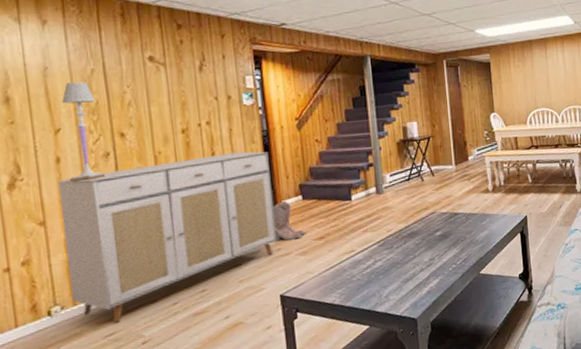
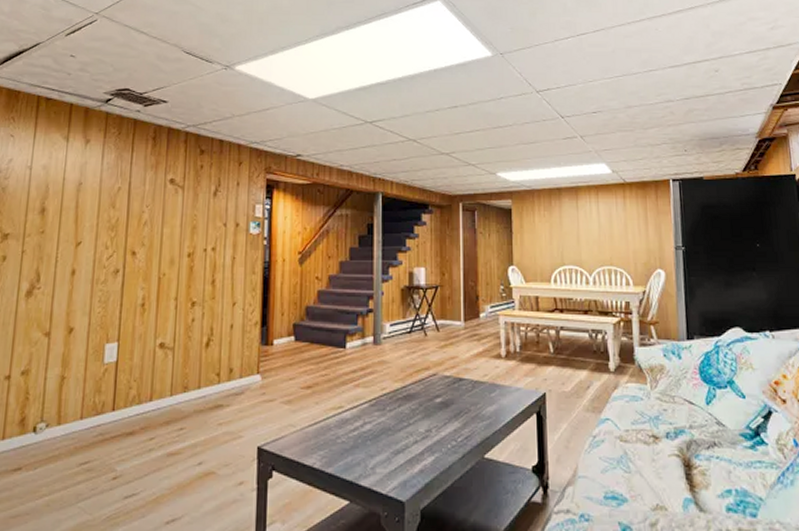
sideboard: present [57,151,277,324] -> none [58,282,266,452]
table lamp: present [62,82,106,183] -> none [78,199,117,296]
boots: present [272,200,306,241] -> none [261,339,294,385]

